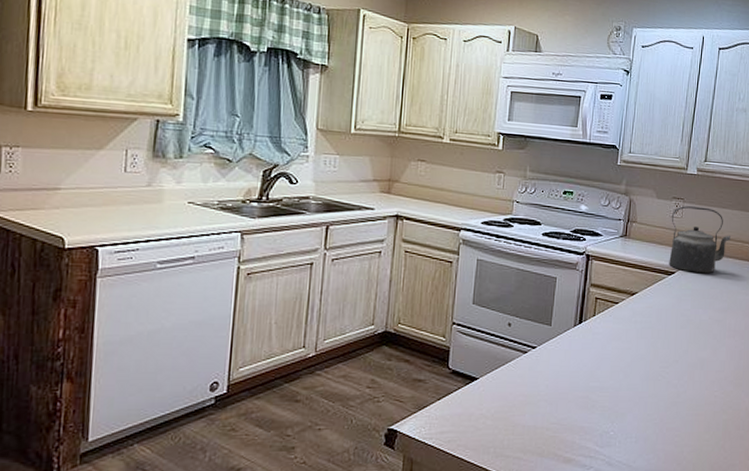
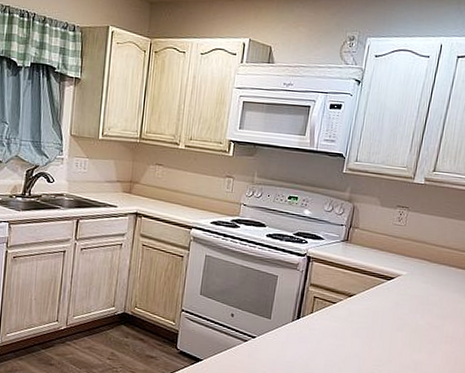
kettle: present [669,206,730,273] -> none [389,214,455,281]

